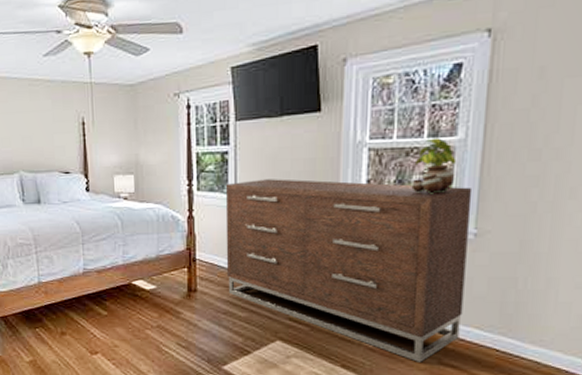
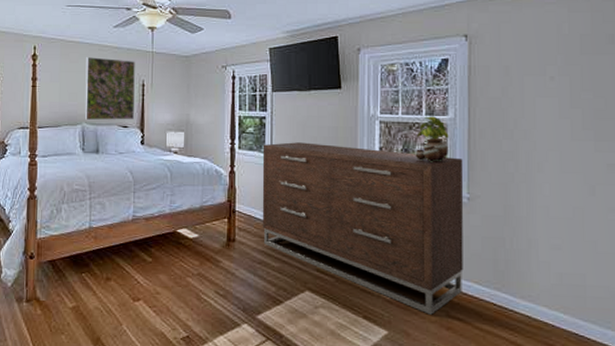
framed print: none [16,94,76,168] -> present [85,57,135,121]

